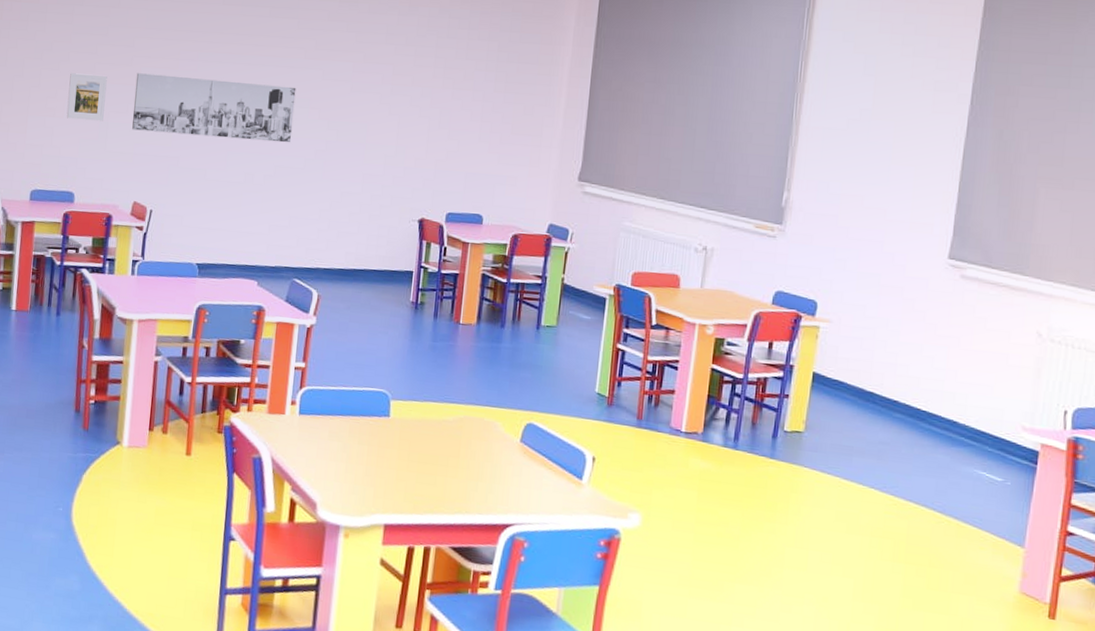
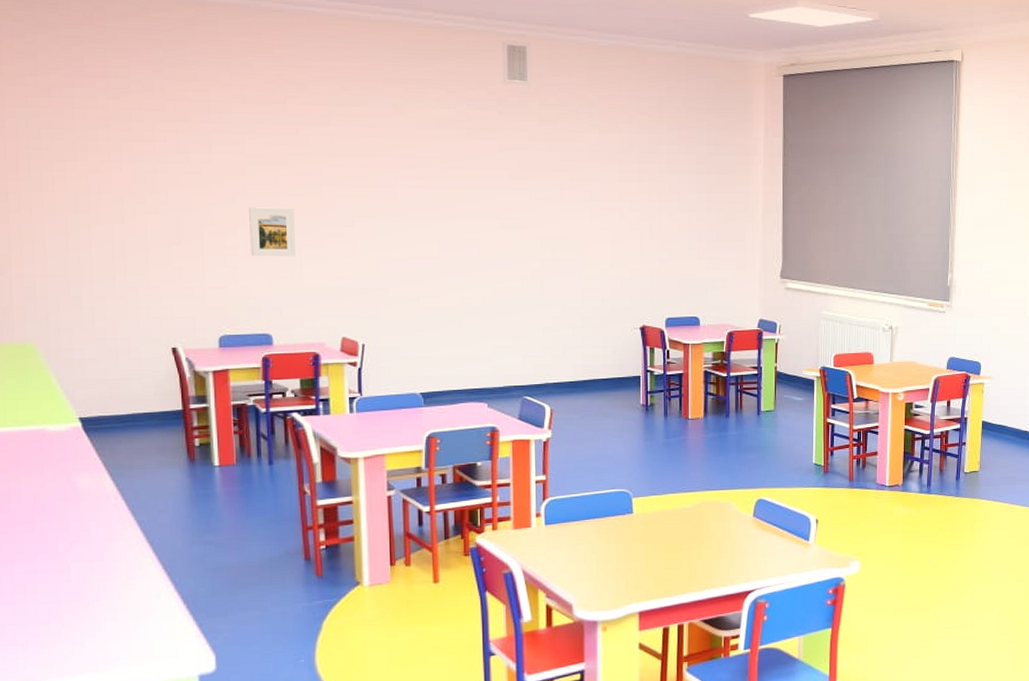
wall art: present [132,73,296,143] -> none [327,203,506,264]

